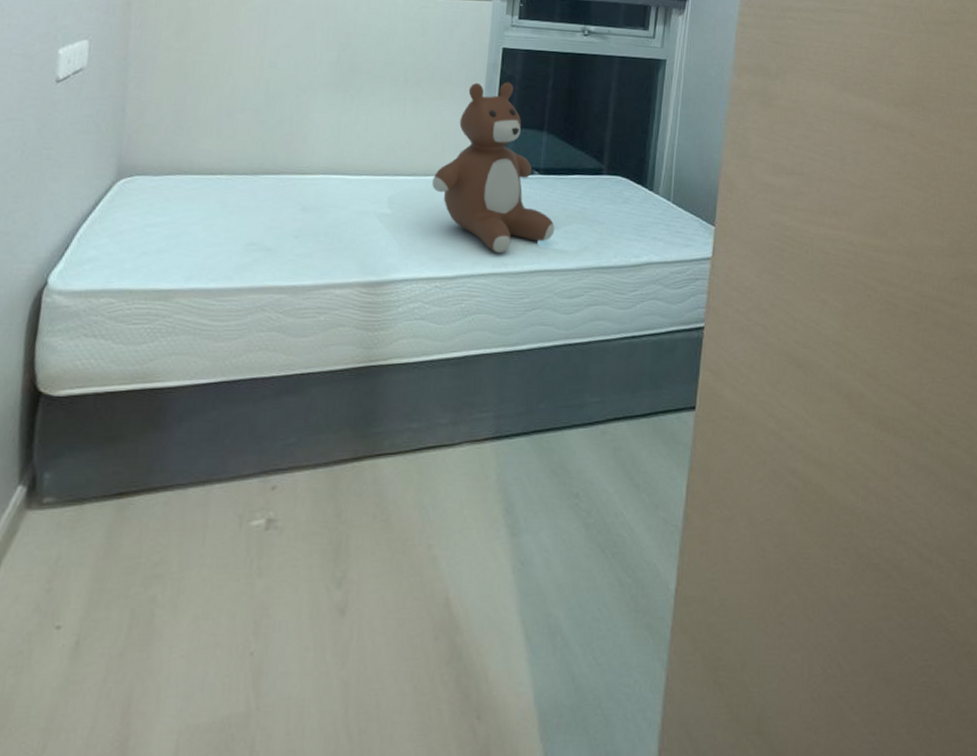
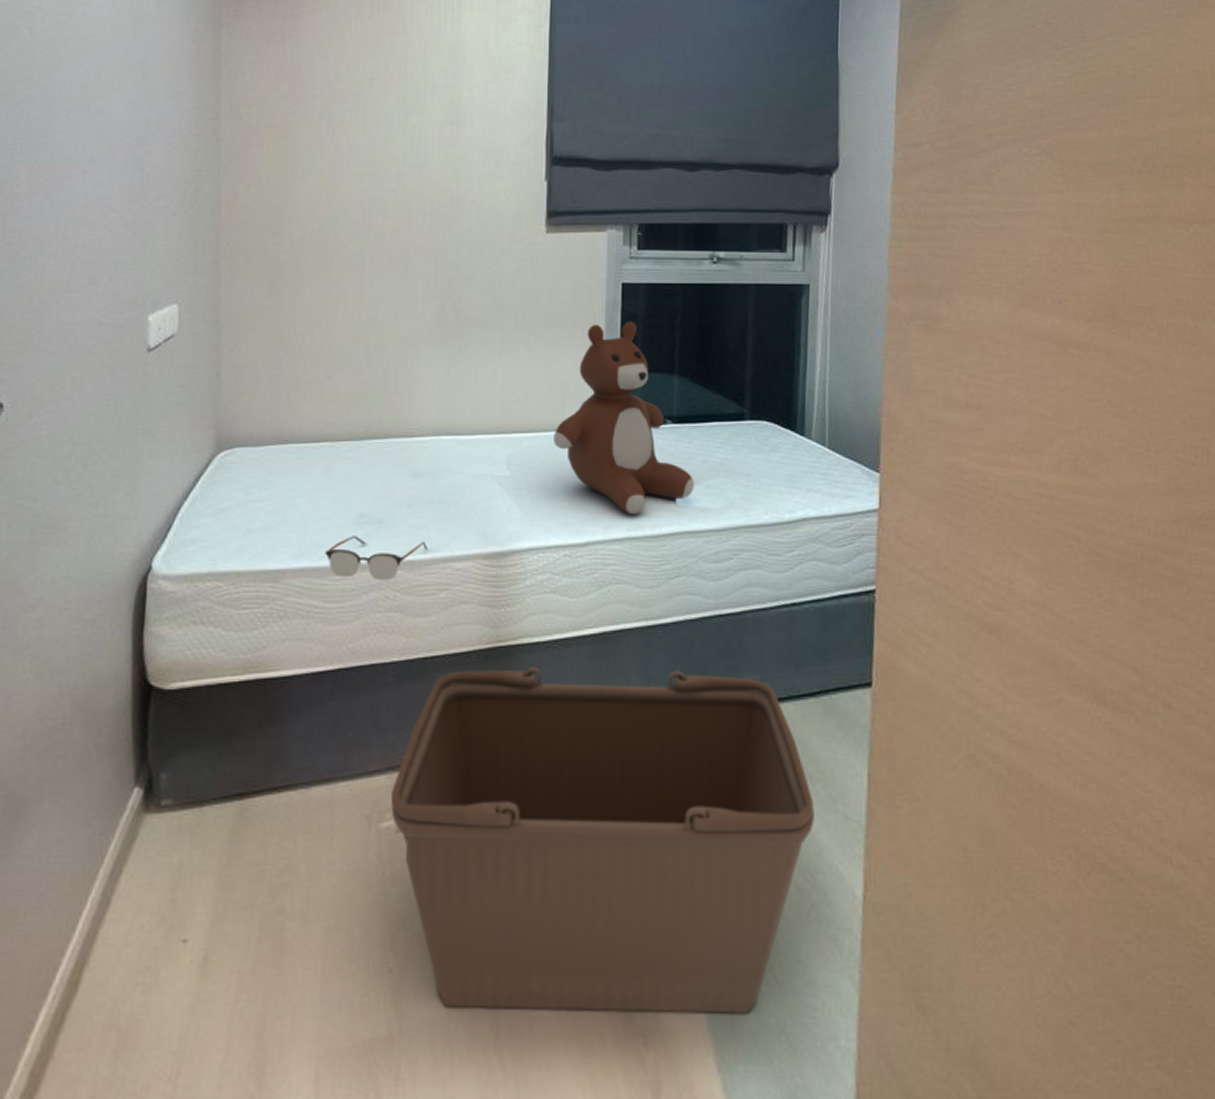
eyeglasses: none [215,261,312,304] -> present [325,536,428,581]
bicycle basket: none [261,385,639,691] -> present [390,667,815,1014]

